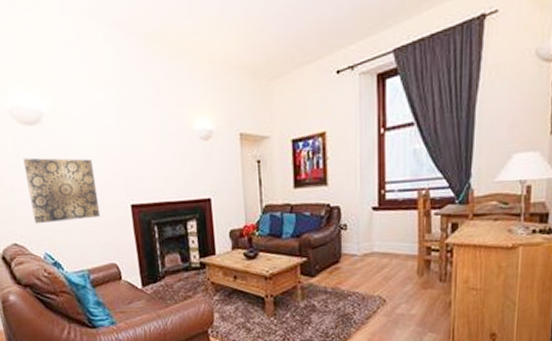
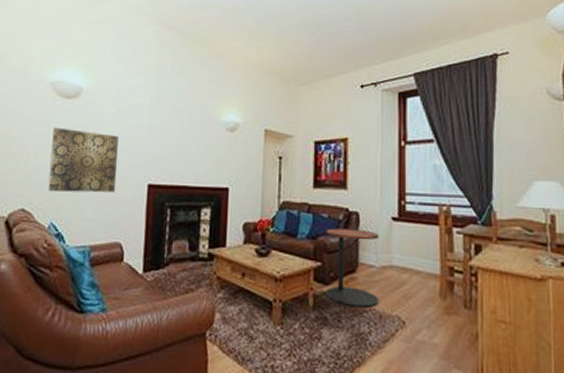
side table: none [309,222,361,293] -> present [326,228,379,307]

